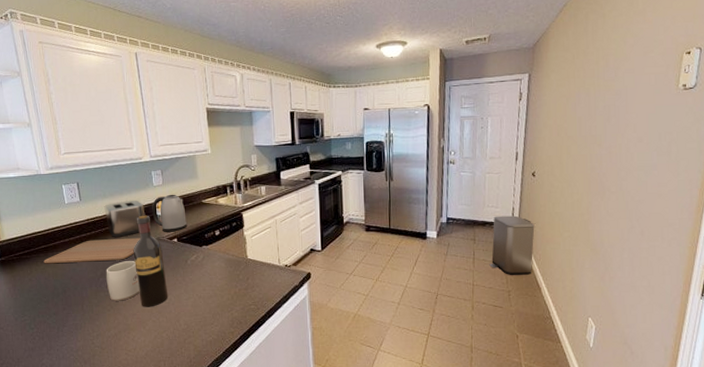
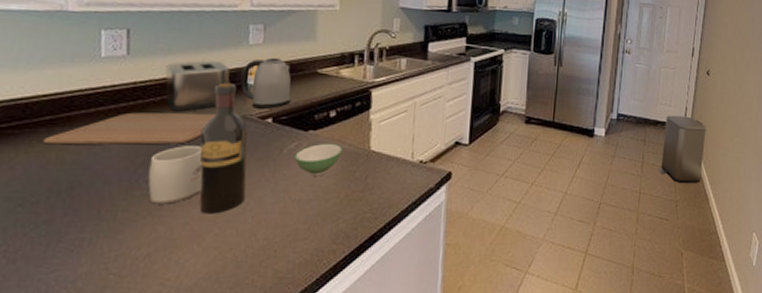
bowl: none [196,254,228,279] -> present [294,143,342,176]

